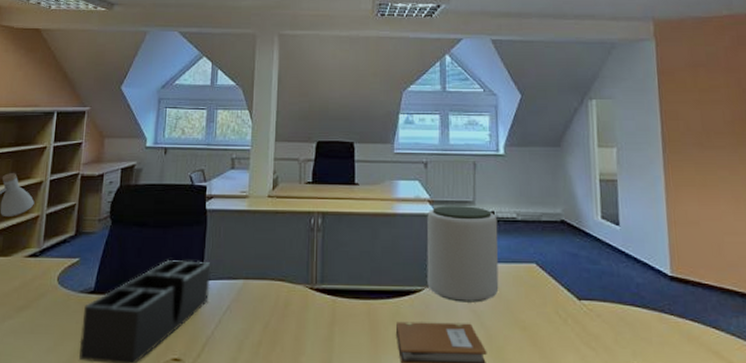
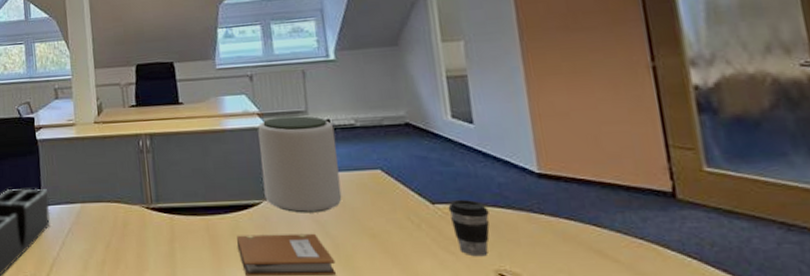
coffee cup: none [592,296,627,354] -> present [448,199,490,257]

